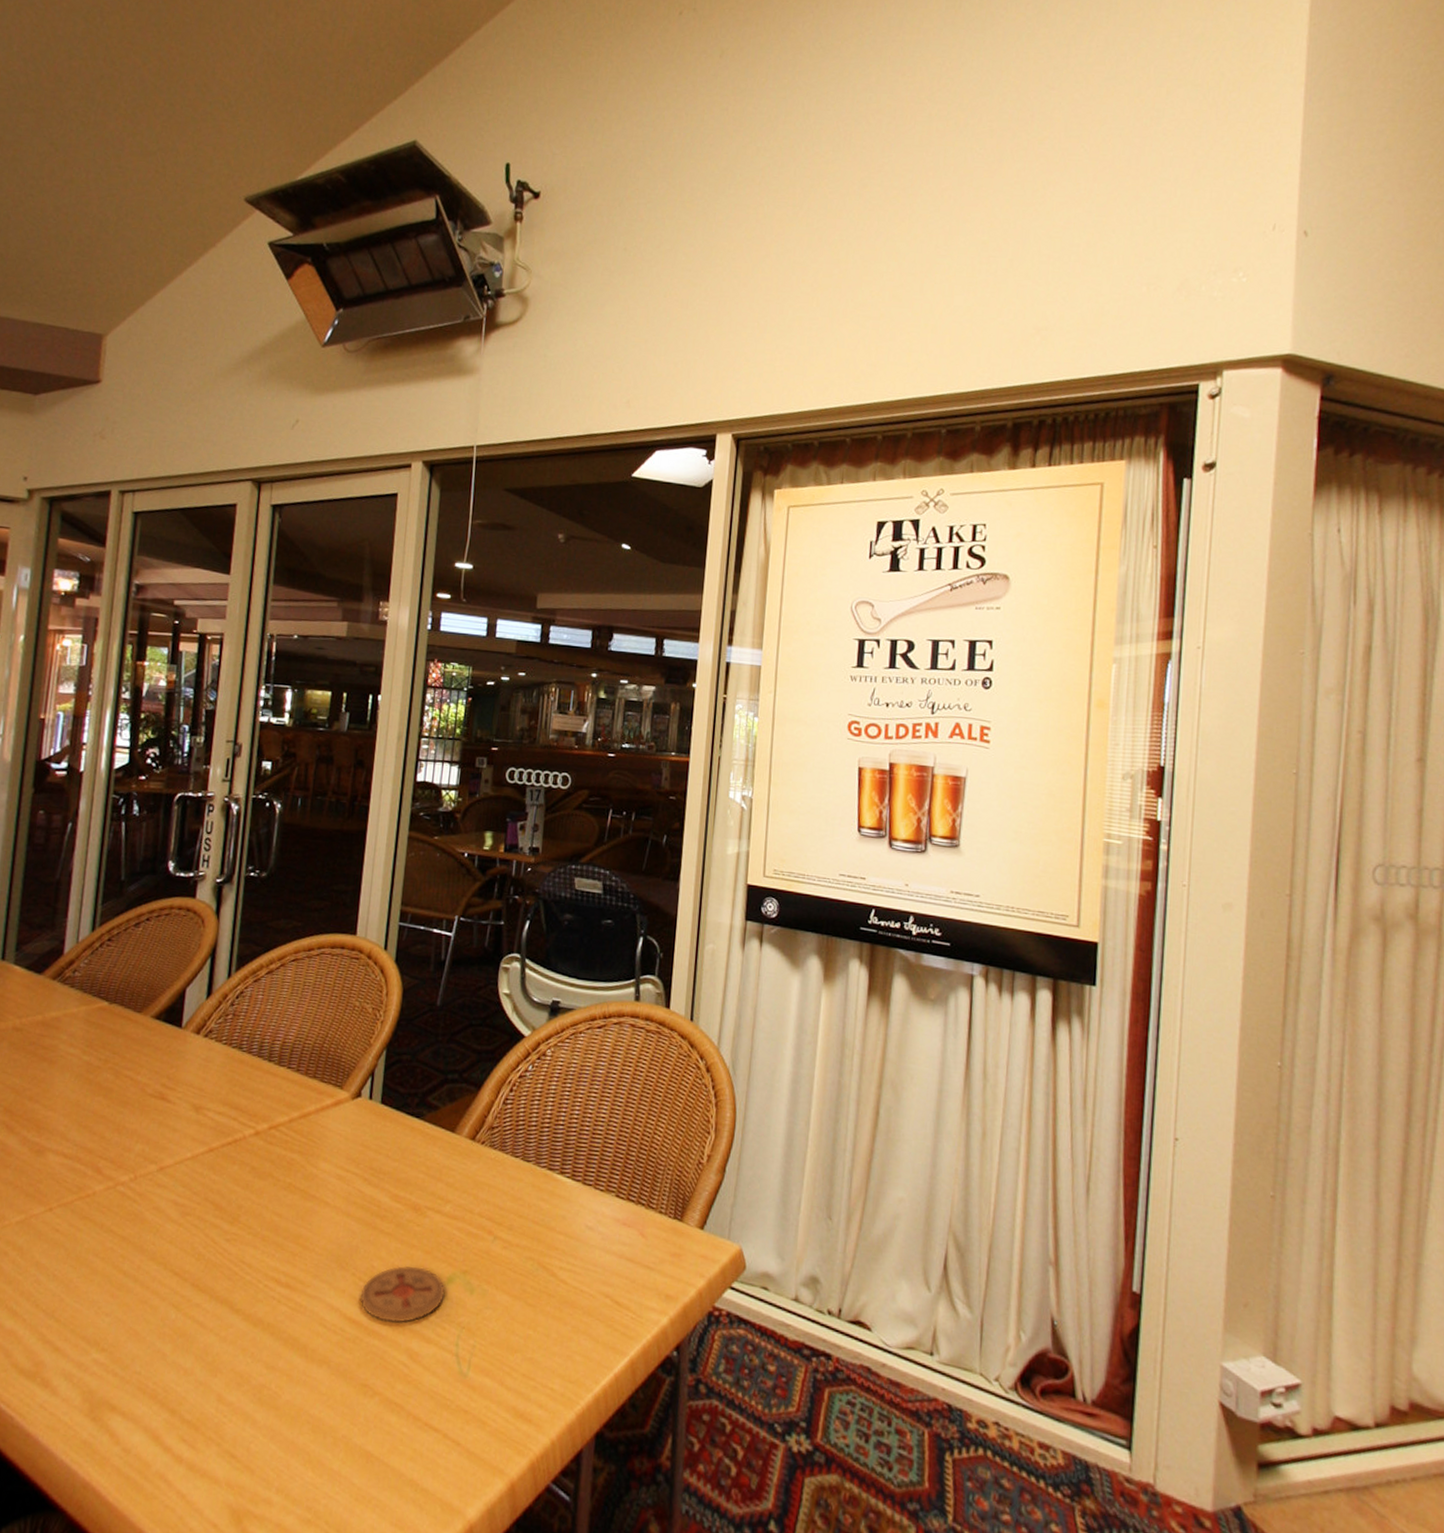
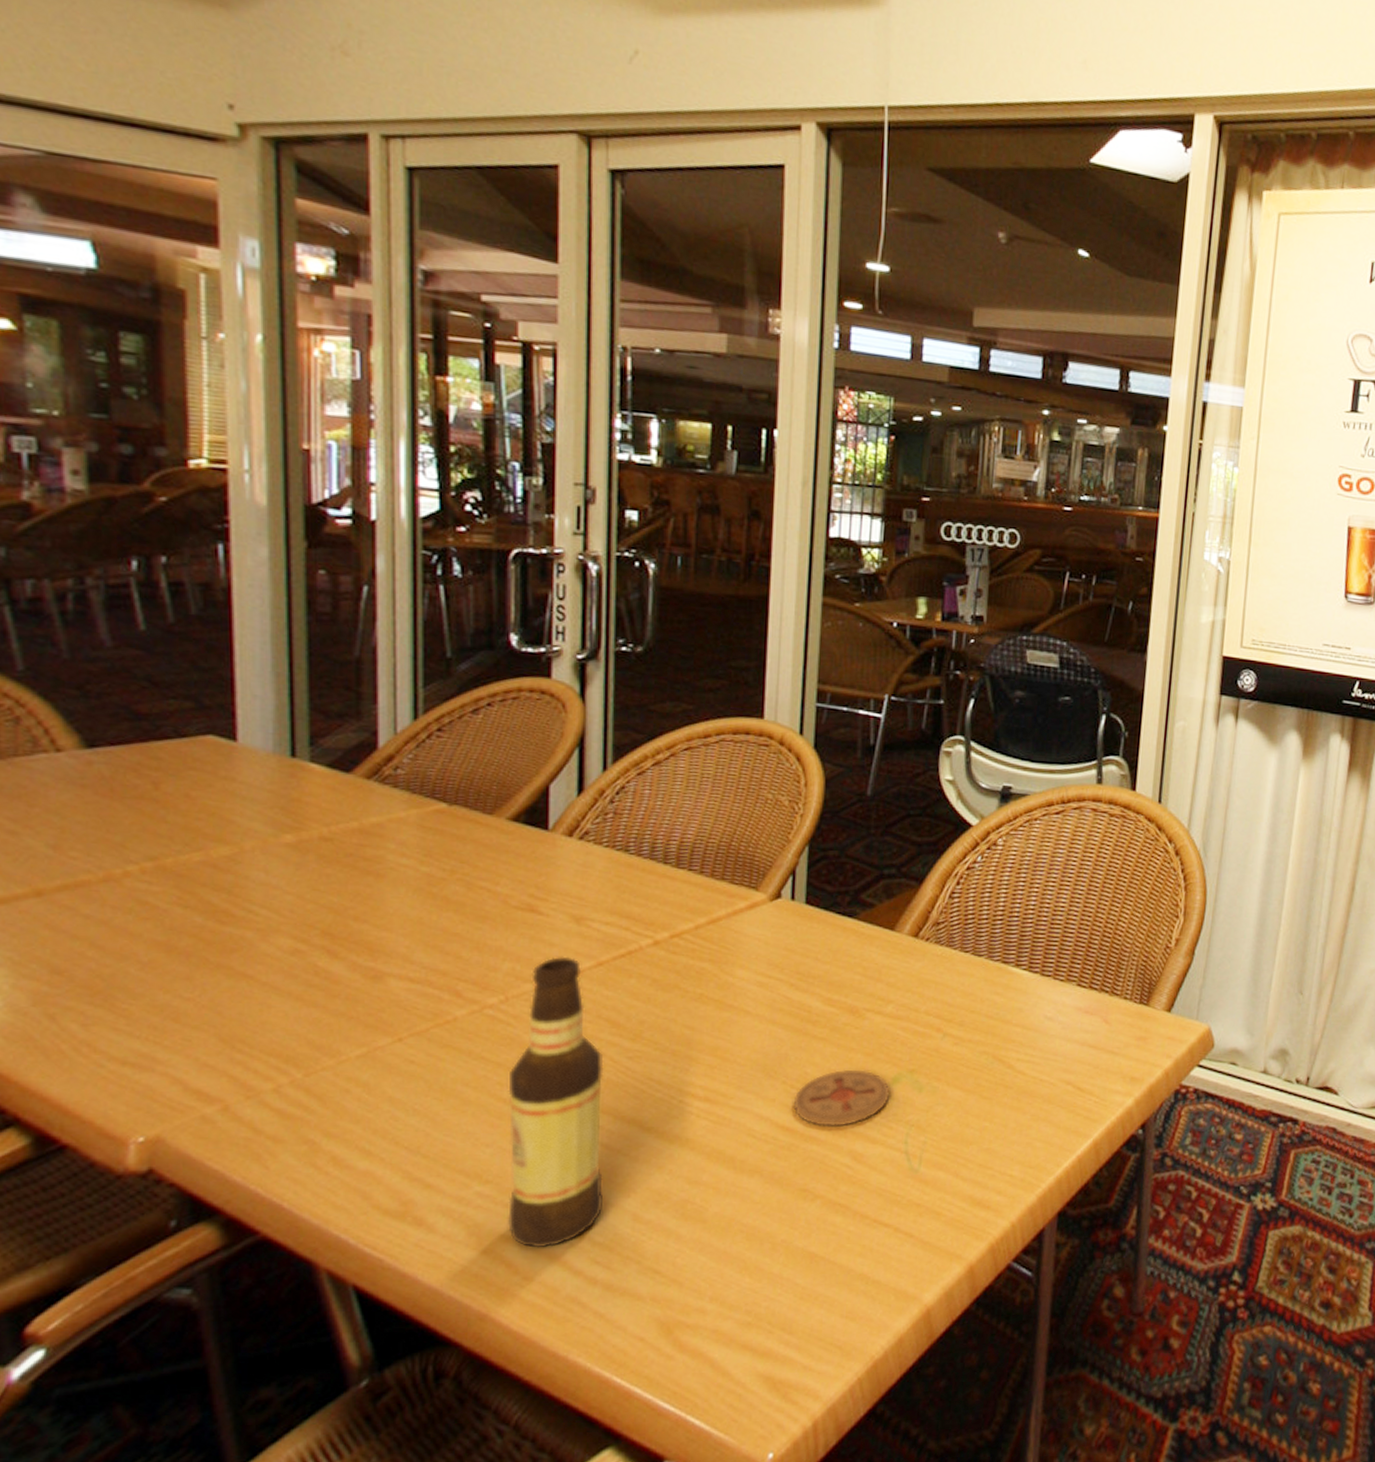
bottle: none [115,1141,206,1421] -> present [508,956,604,1248]

